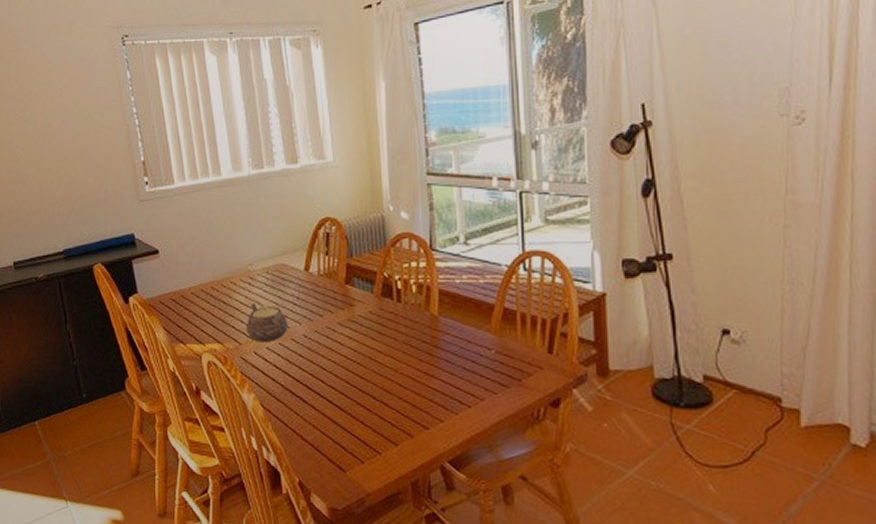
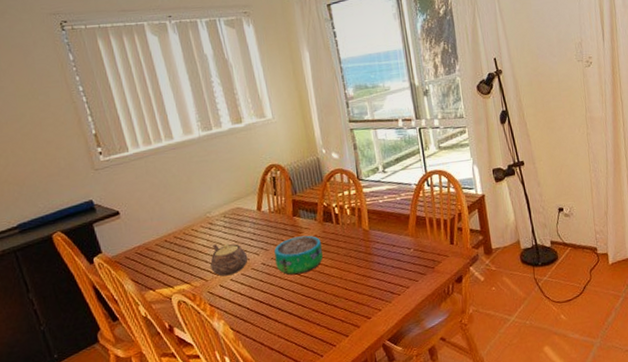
decorative bowl: none [319,309,376,356] -> present [274,235,323,276]

